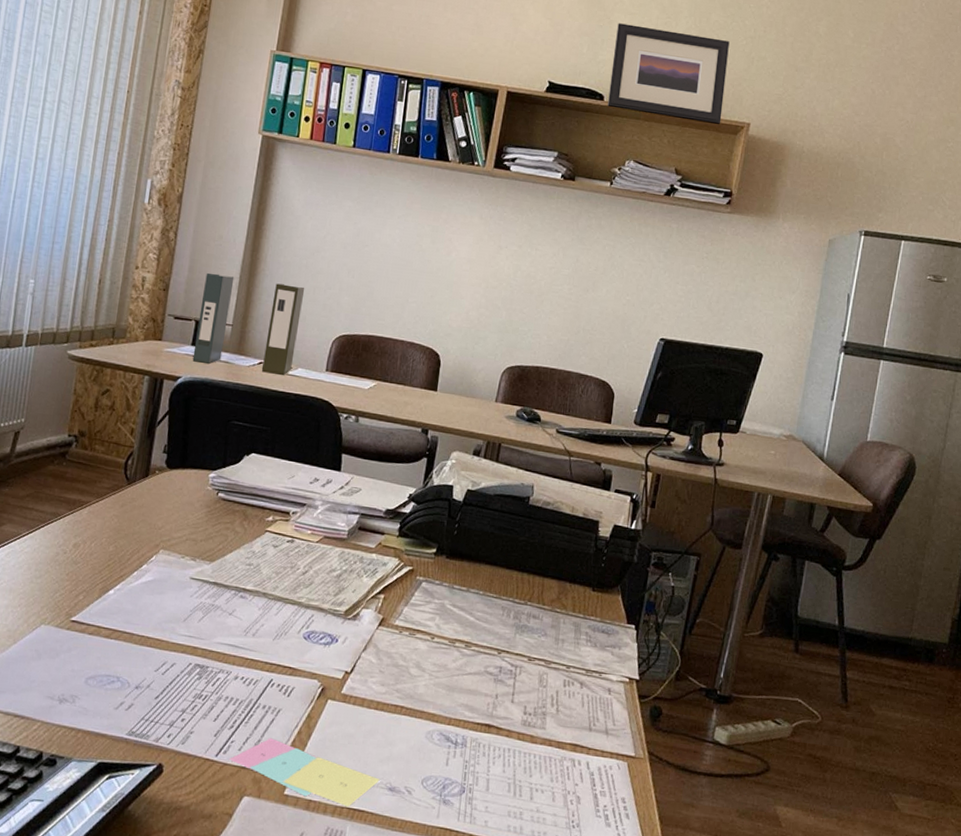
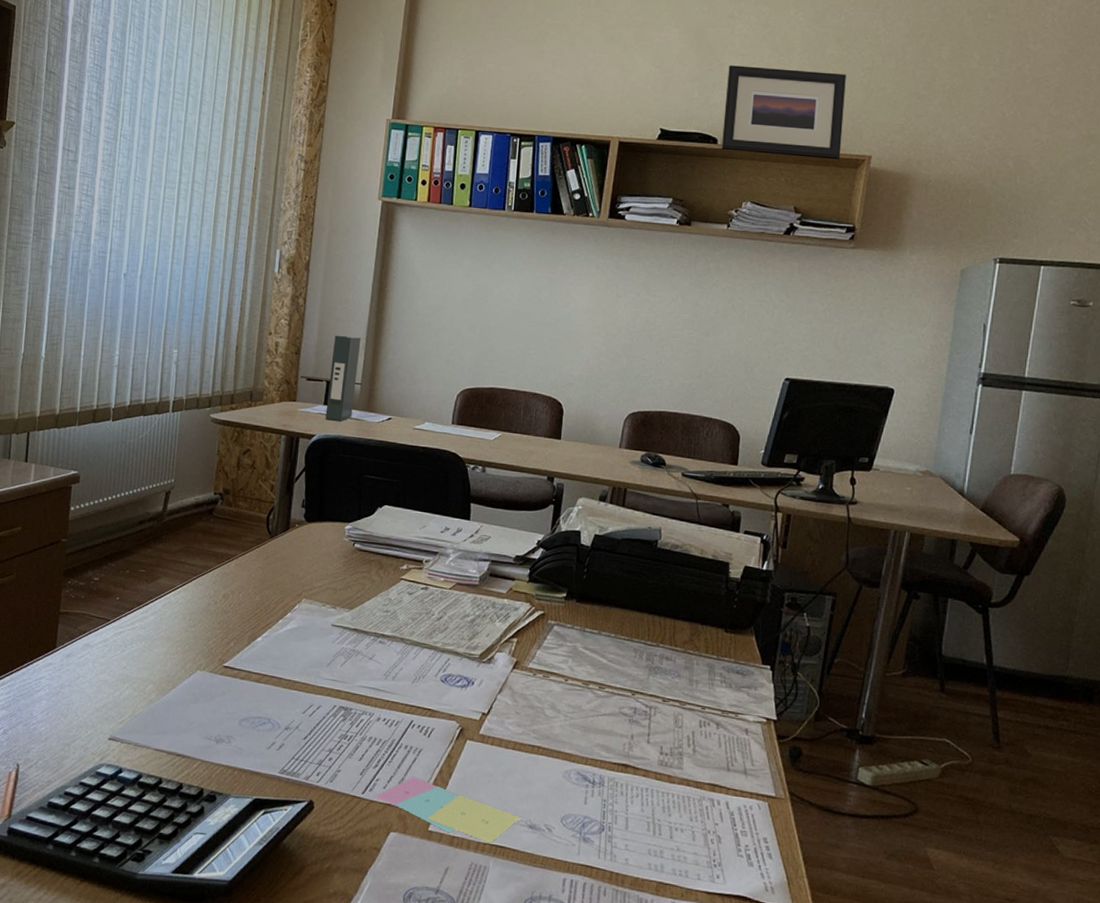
binder: present [261,283,305,376] -> none [390,342,429,431]

